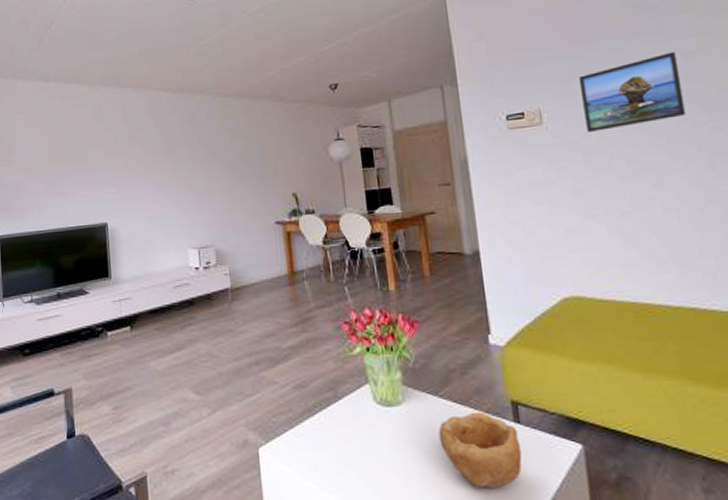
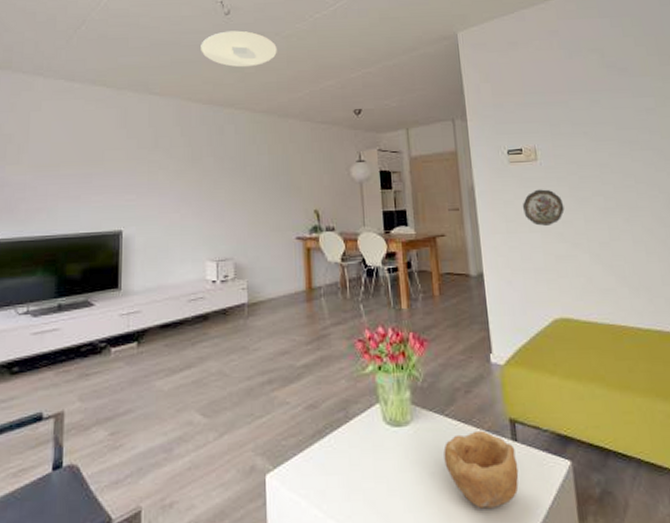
ceiling light: none [166,12,245,51] -> present [201,30,277,68]
decorative plate: none [524,156,576,197] -> present [522,189,565,226]
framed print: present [578,51,686,132] -> none [566,107,649,170]

